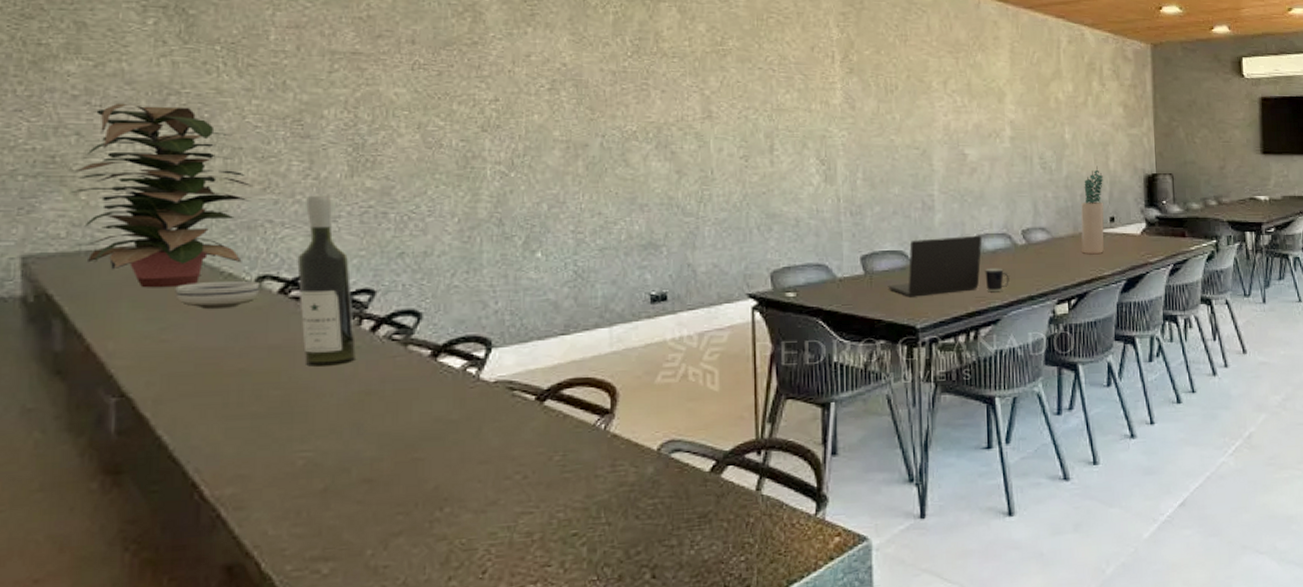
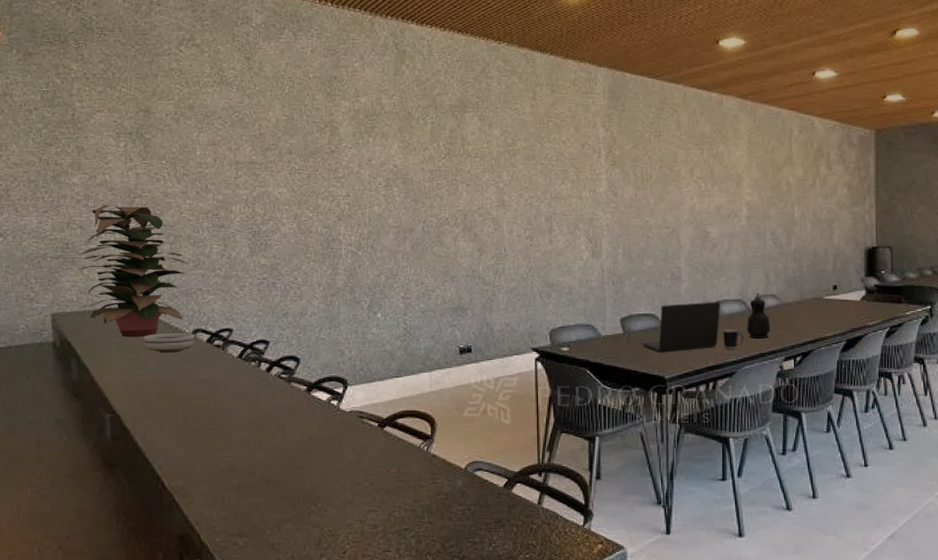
bottle: present [297,195,356,368] -> none [218,270,257,397]
coffeepot: none [1012,226,1041,279] -> present [746,293,770,339]
vase: present [1080,166,1105,255] -> none [807,240,828,318]

